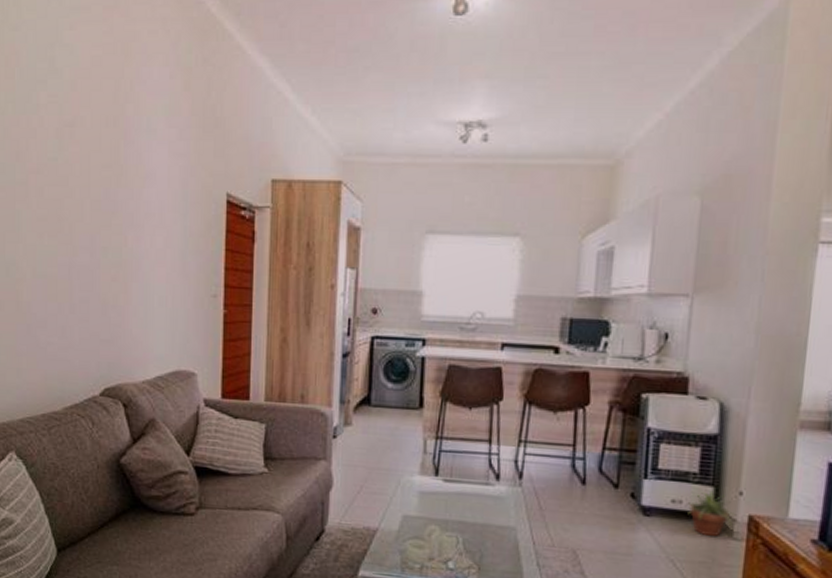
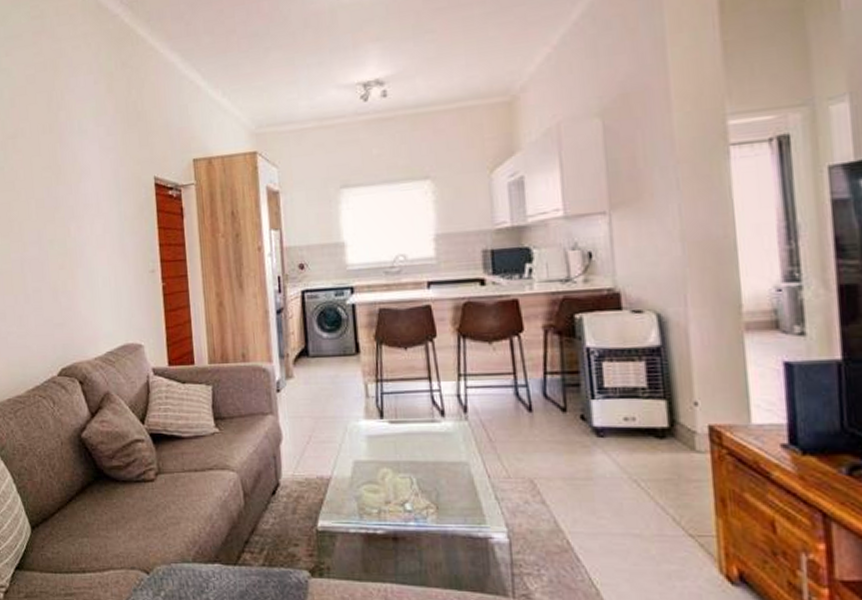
potted plant: present [687,490,735,537] -> none [640,404,694,452]

